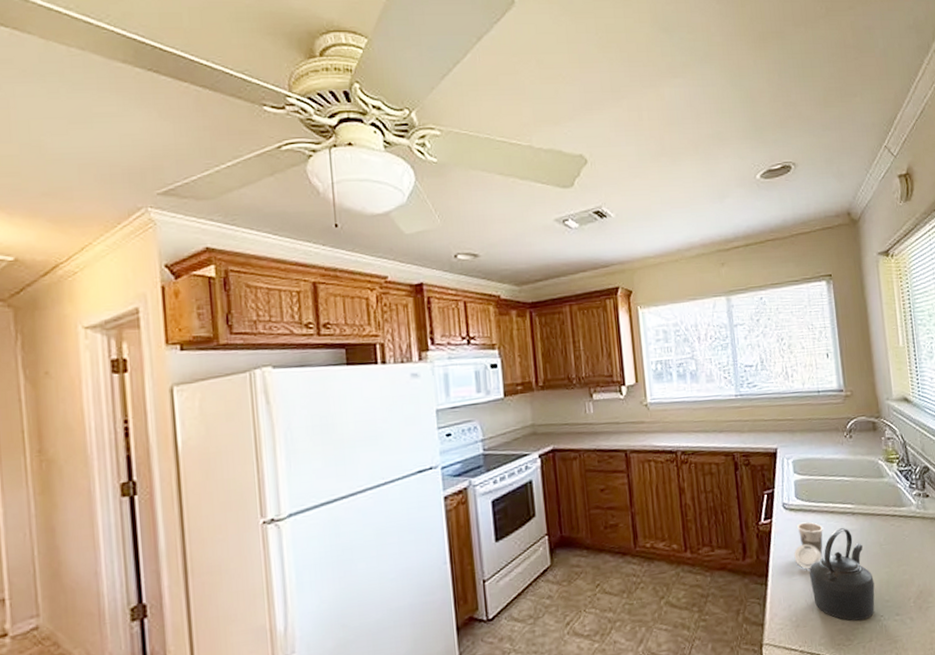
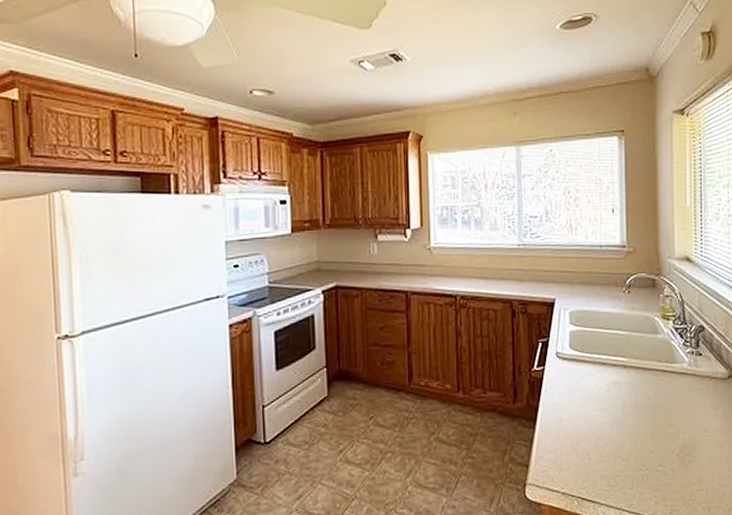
cup: present [794,522,824,570] -> none [563,371,595,418]
kettle: present [809,527,875,621] -> none [577,379,640,468]

